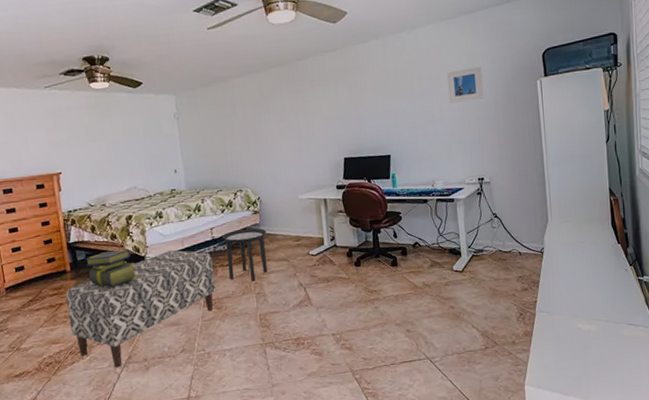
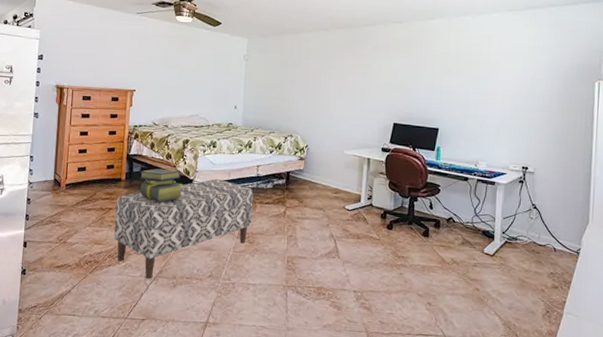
side table: present [222,228,268,281] -> none [266,172,309,224]
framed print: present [447,66,484,103] -> none [504,59,541,91]

